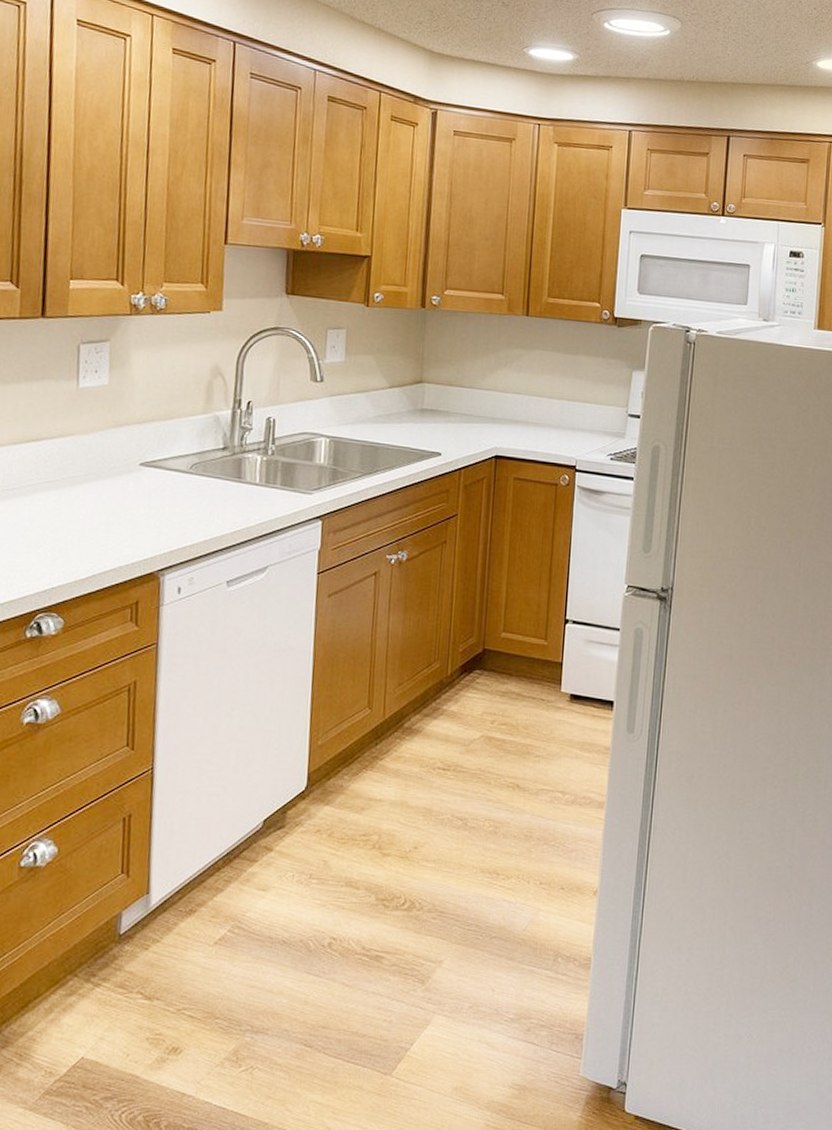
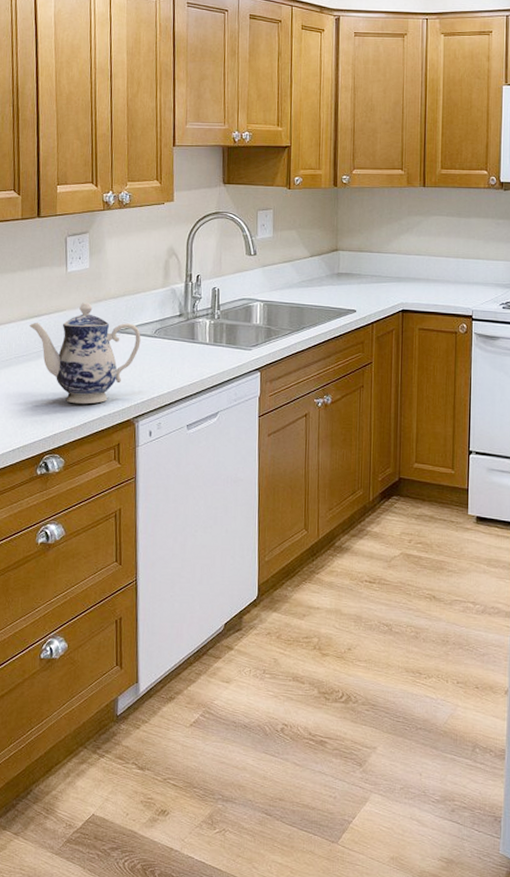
teapot: none [24,426,173,552] -> present [29,303,141,404]

